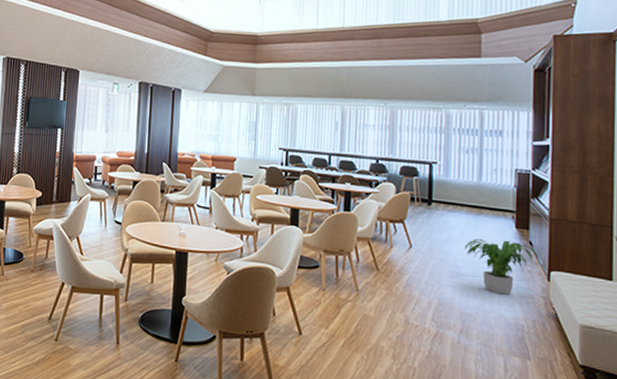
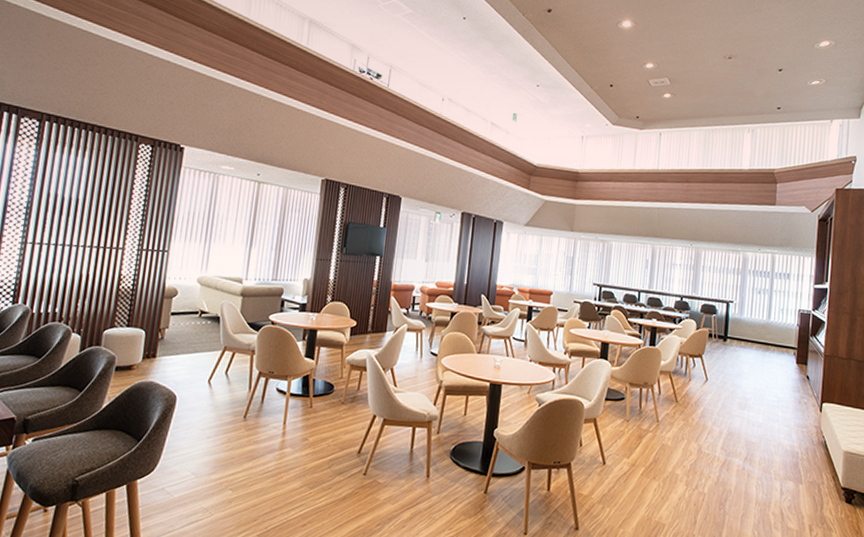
potted plant: present [464,239,538,295] -> none [752,373,813,425]

